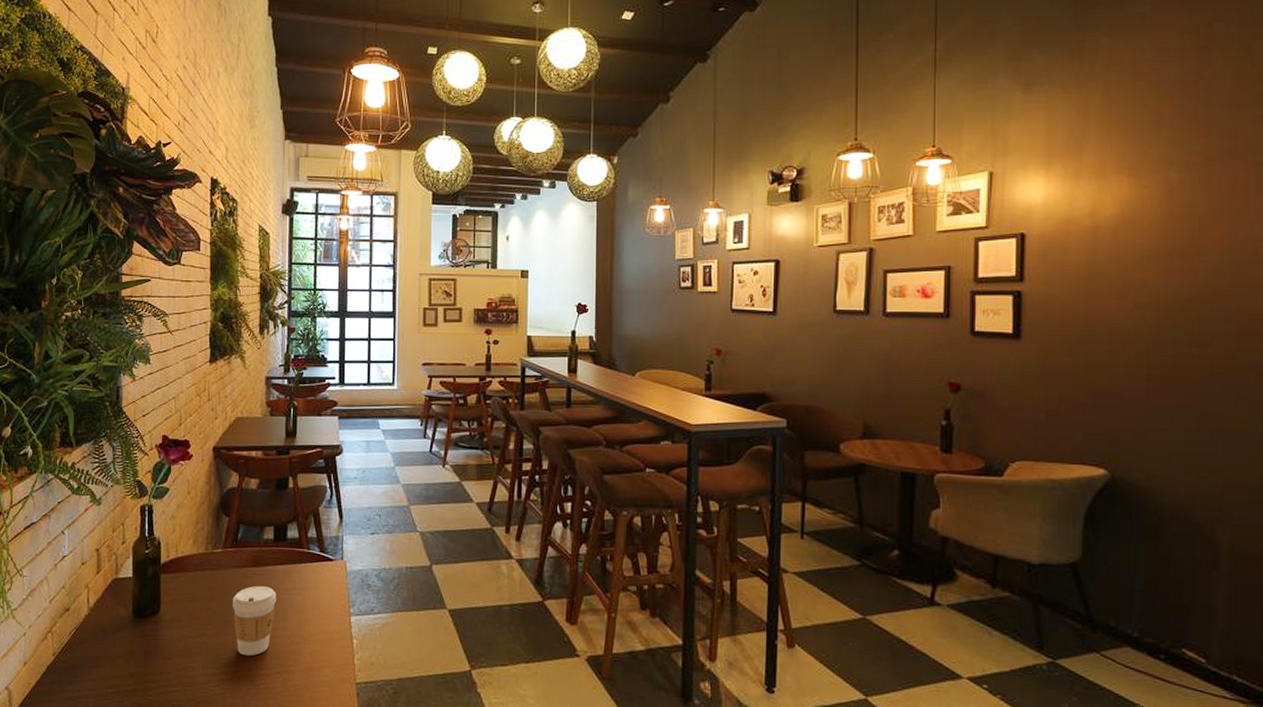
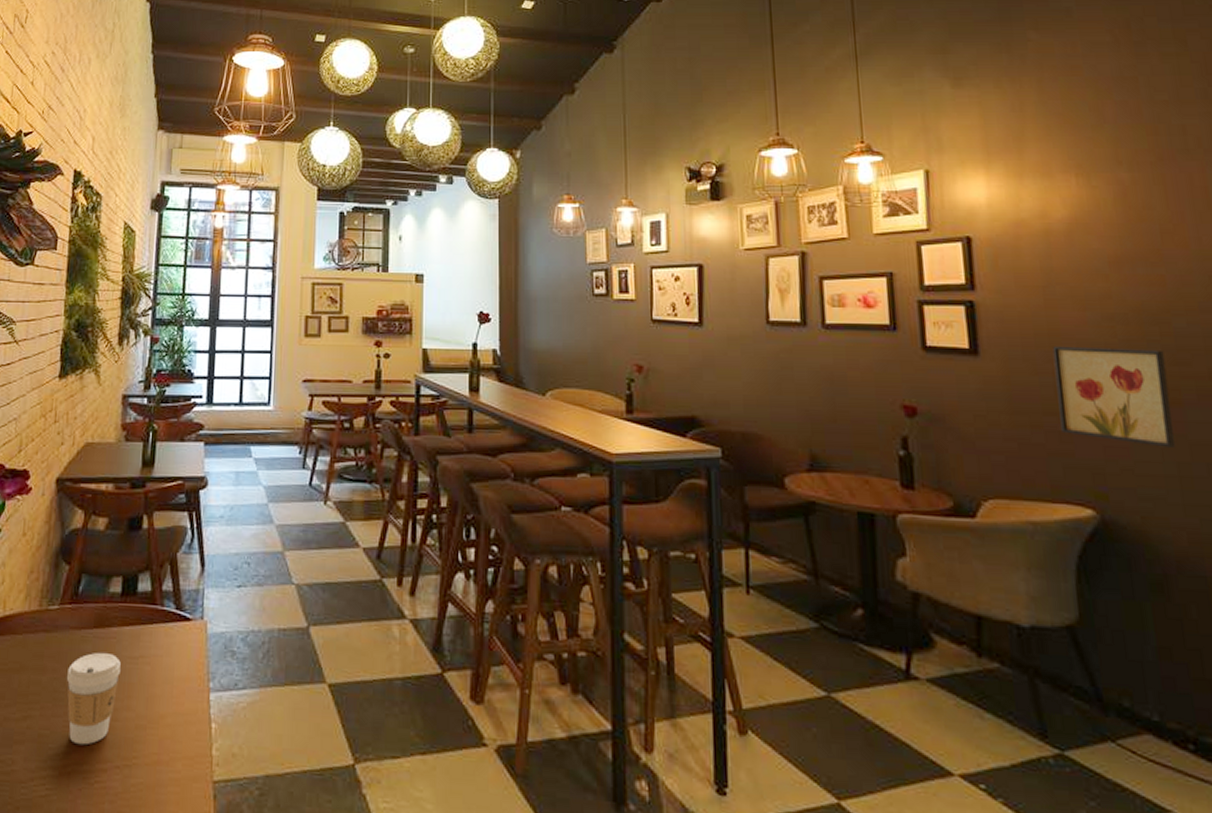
wall art: none [1086,330,1186,417] -> present [1052,345,1176,448]

